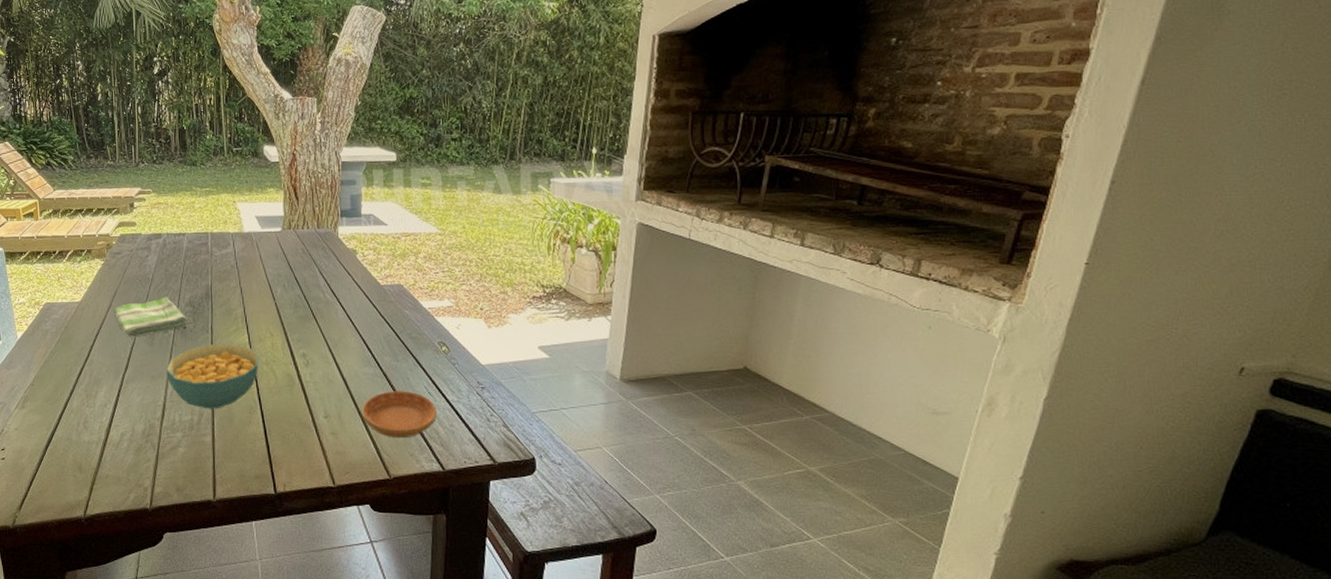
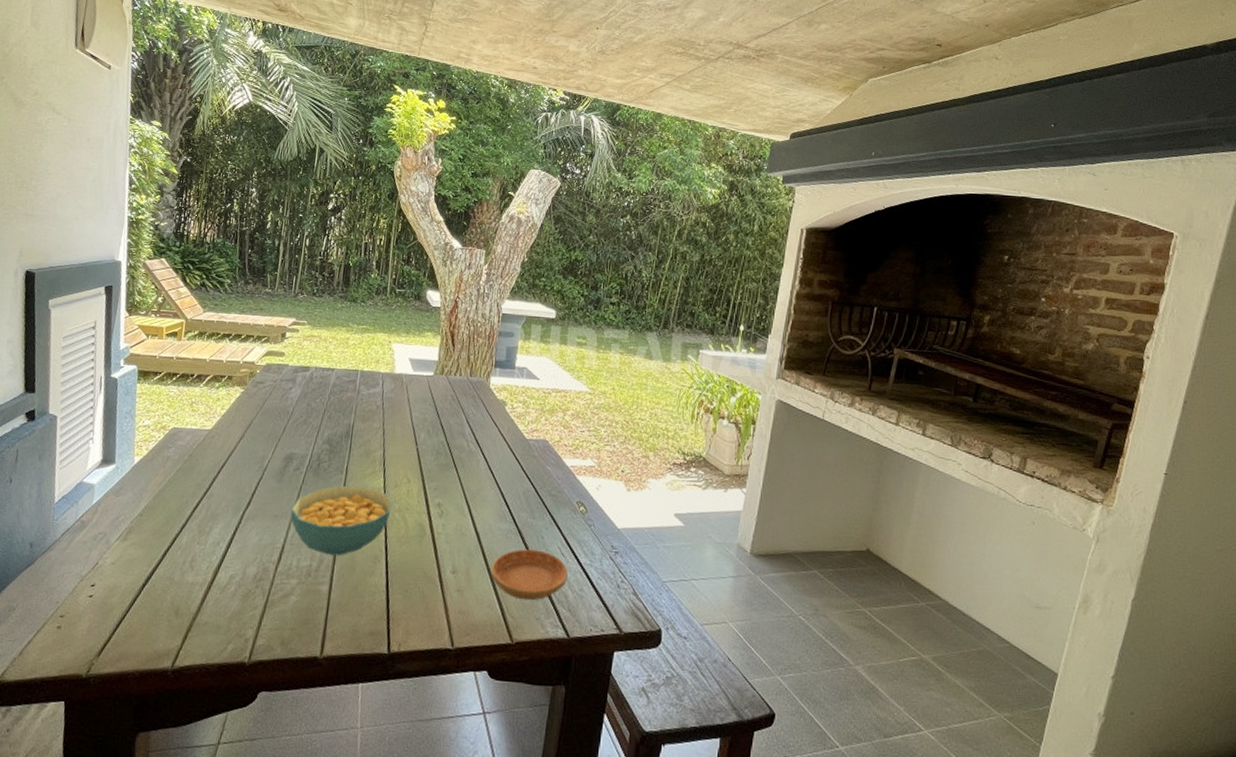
dish towel: present [113,297,189,338] -> none [244,432,324,473]

